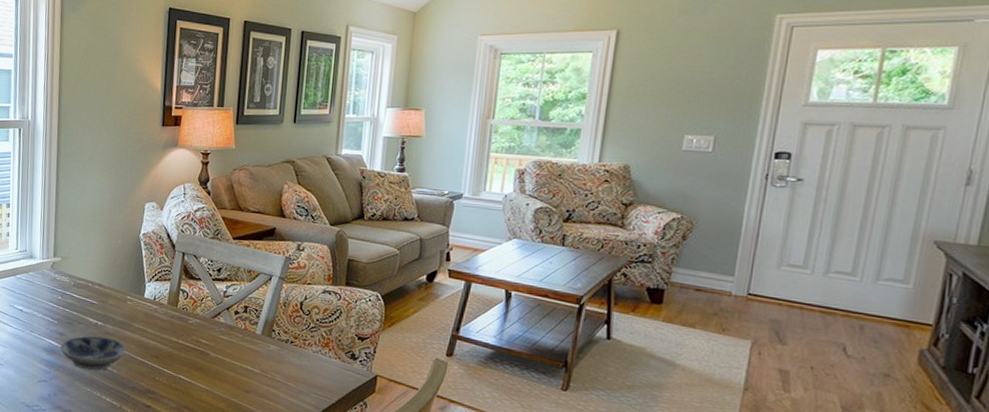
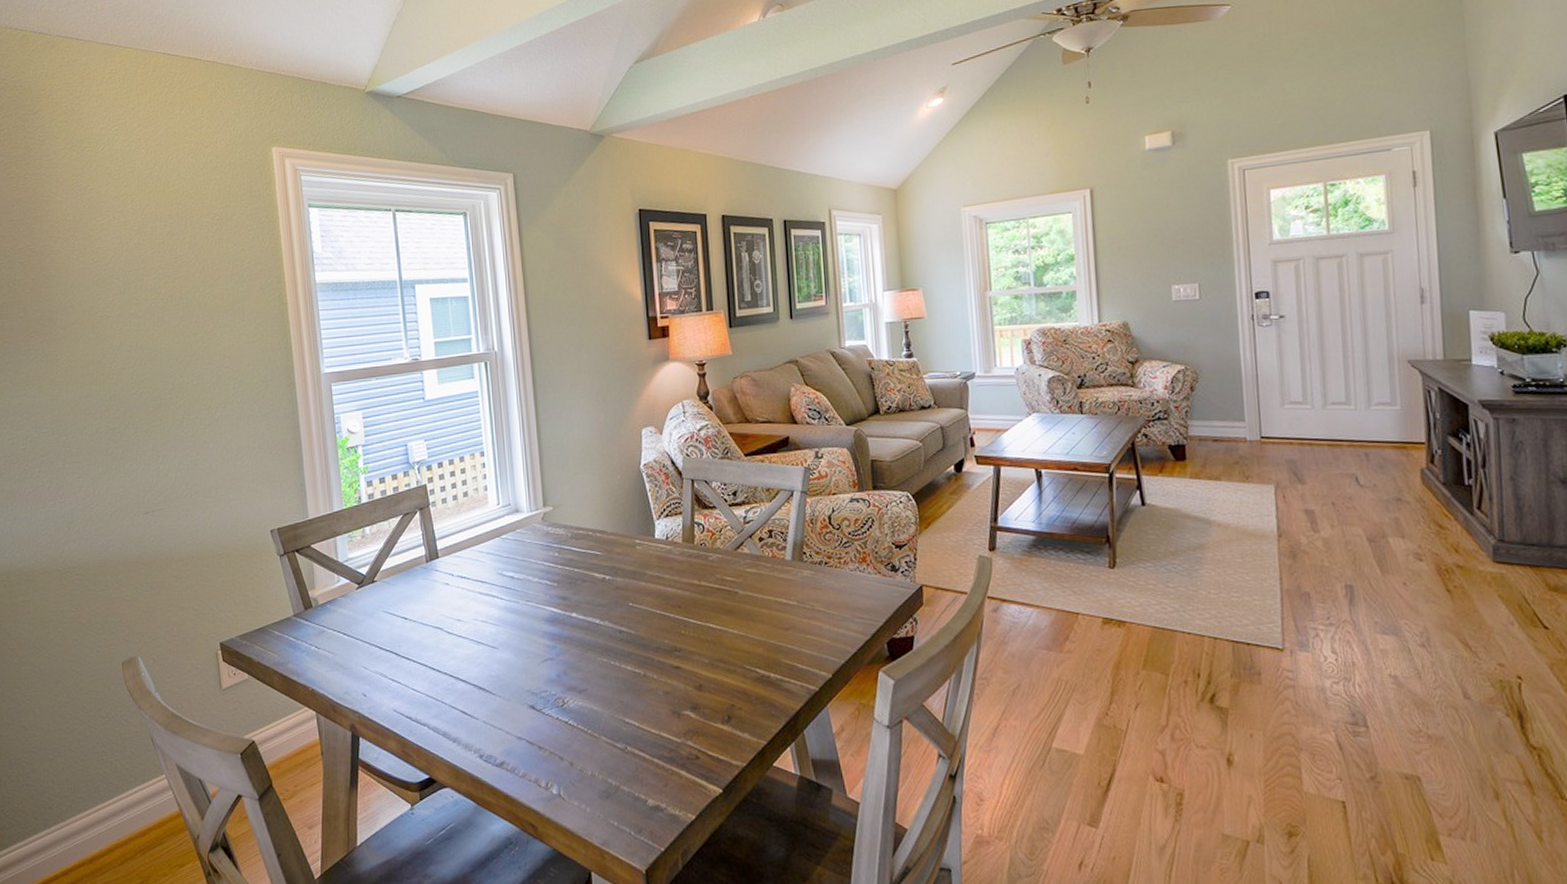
bowl: present [60,335,126,371] -> none [564,593,642,637]

